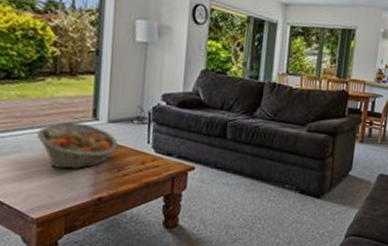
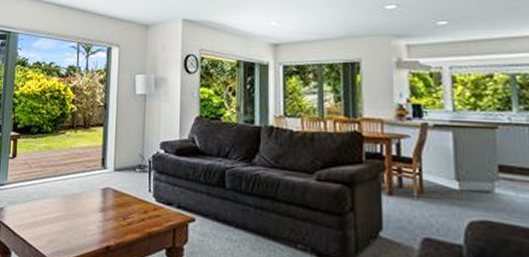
fruit basket: present [37,121,118,170] -> none [59,170,123,216]

